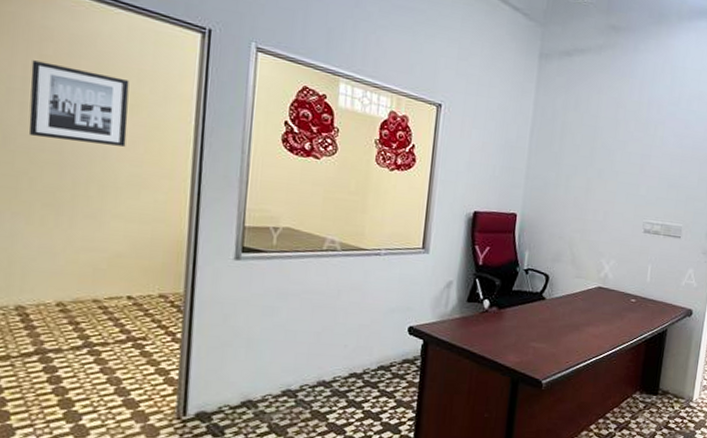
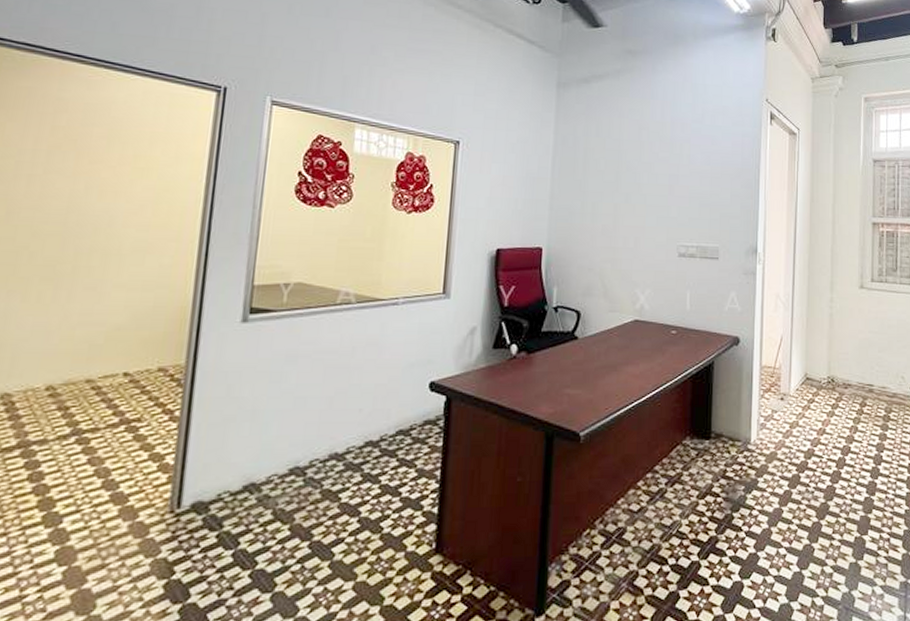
wall art: present [28,60,130,147] -> none [33,132,141,211]

